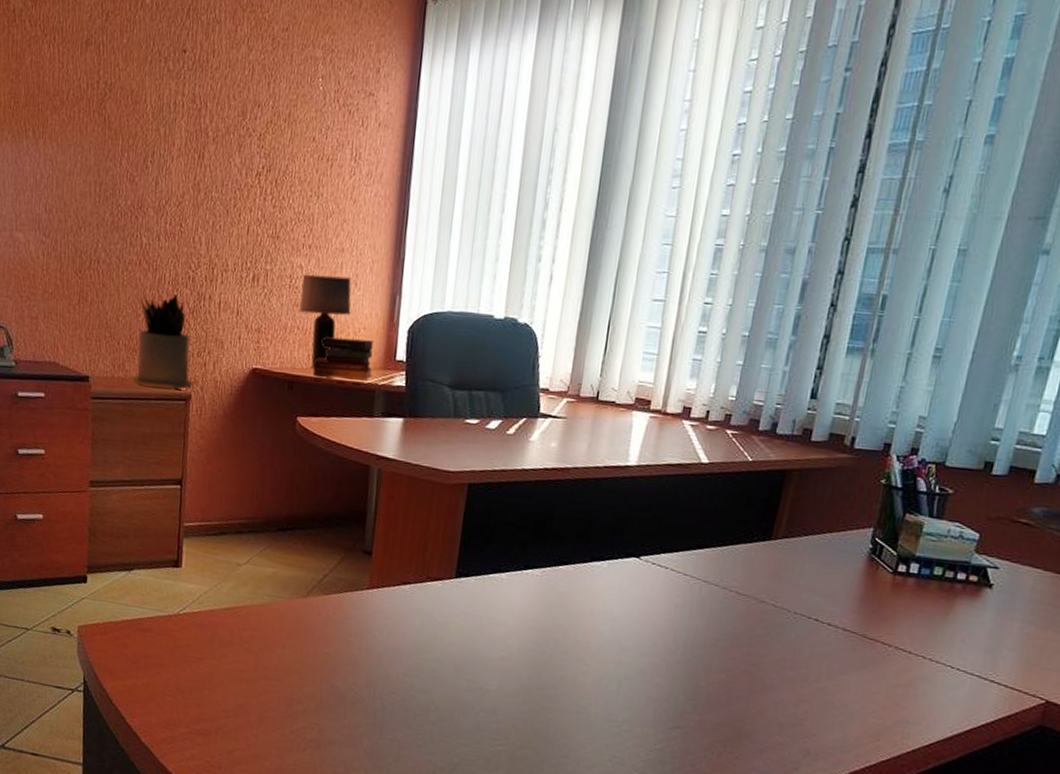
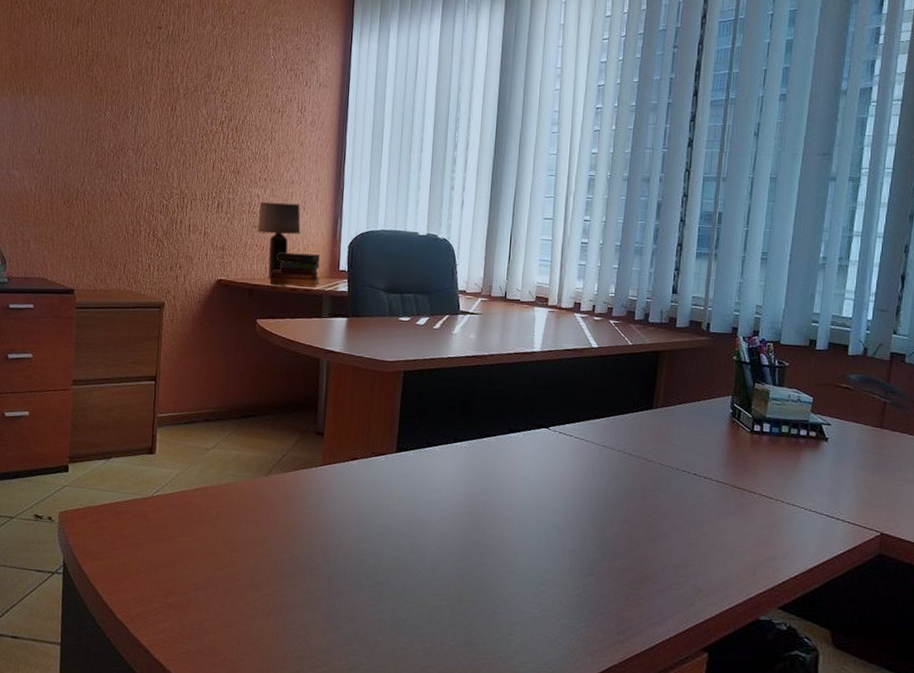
planter: present [131,292,194,390] -> none [112,218,167,299]

